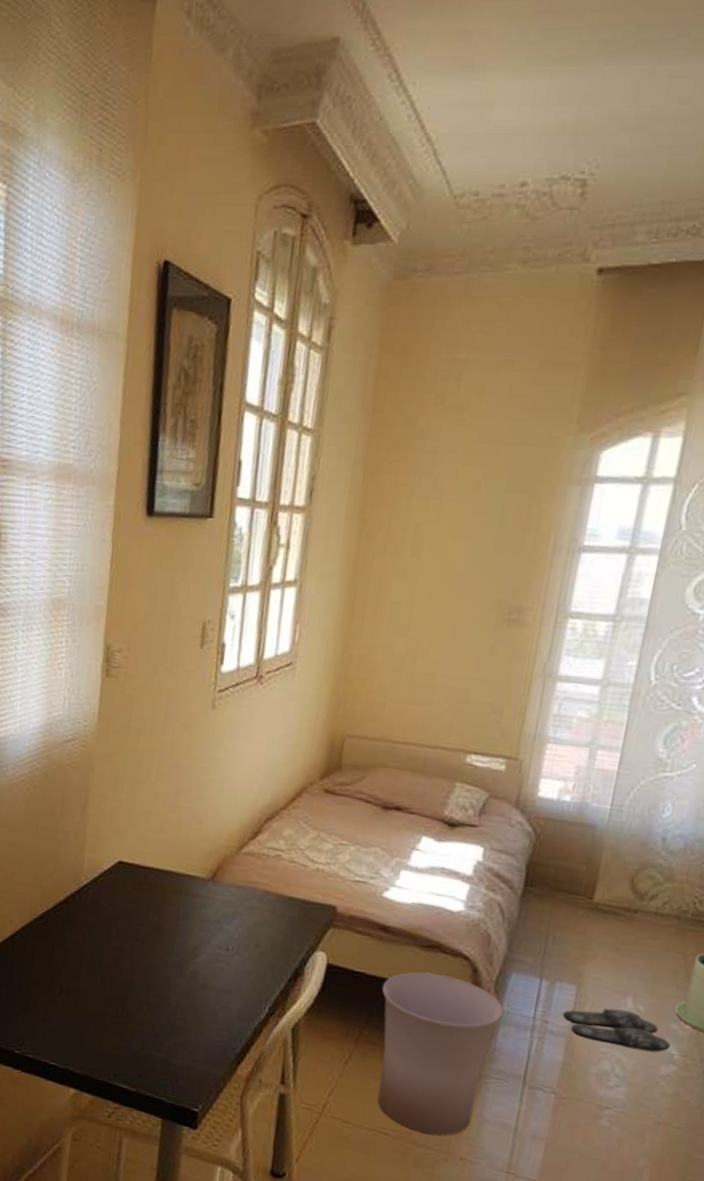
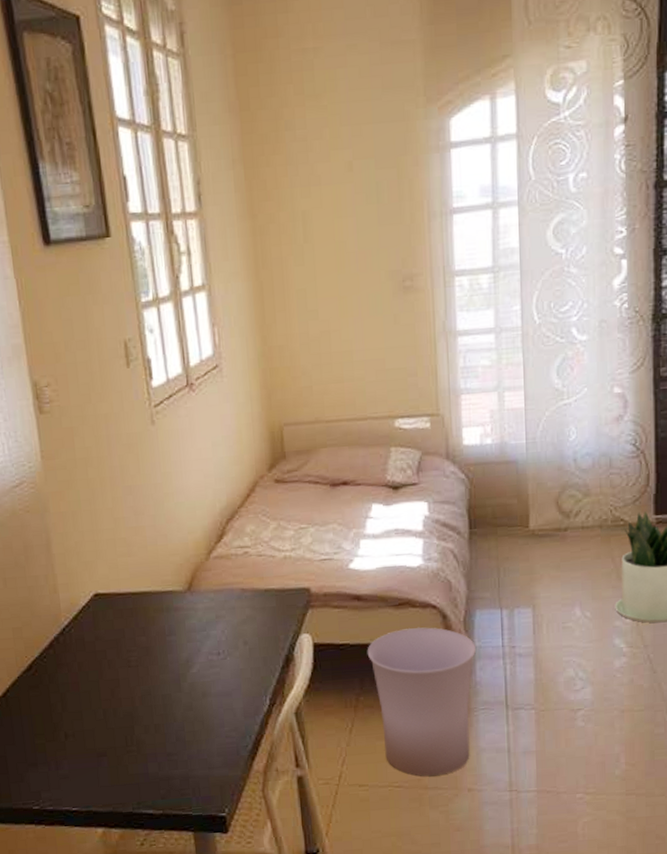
slippers: present [563,1008,670,1051] -> none [527,618,618,653]

